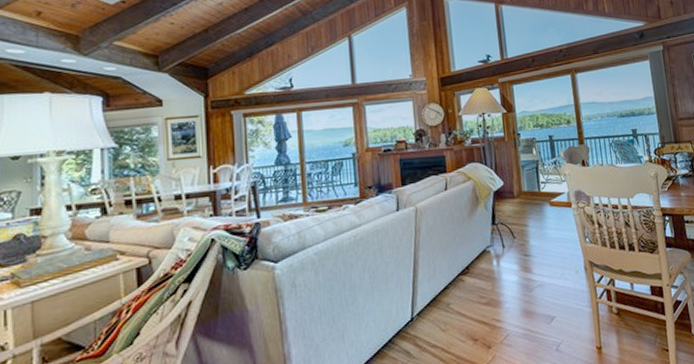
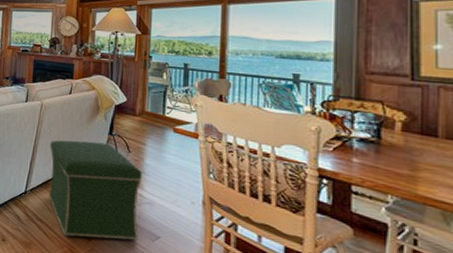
ottoman: none [432,235,536,354] -> present [49,140,143,241]

